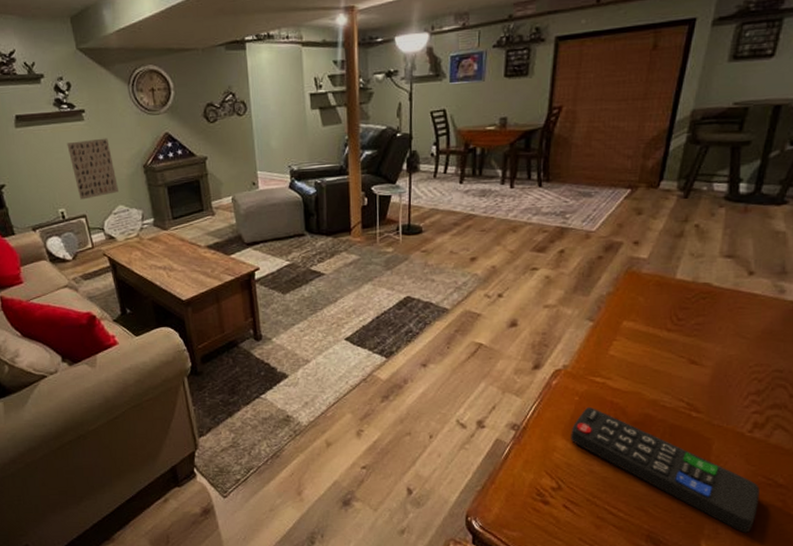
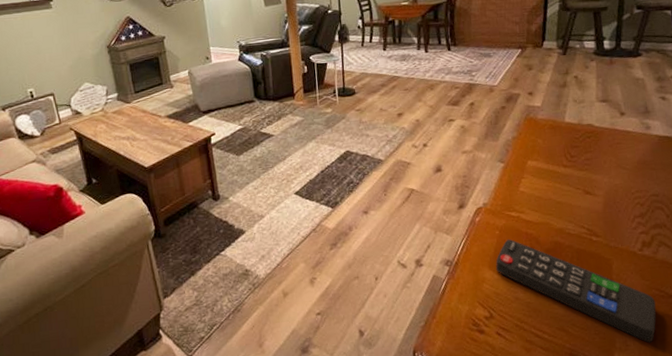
wall art: present [67,138,118,200] -> none [36,23,84,80]

